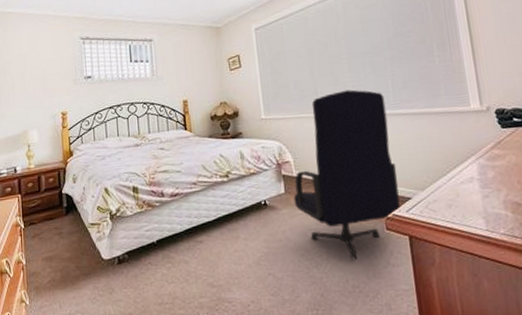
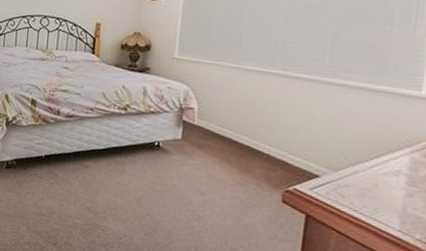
office chair: present [294,89,401,260] -> none [188,44,319,224]

